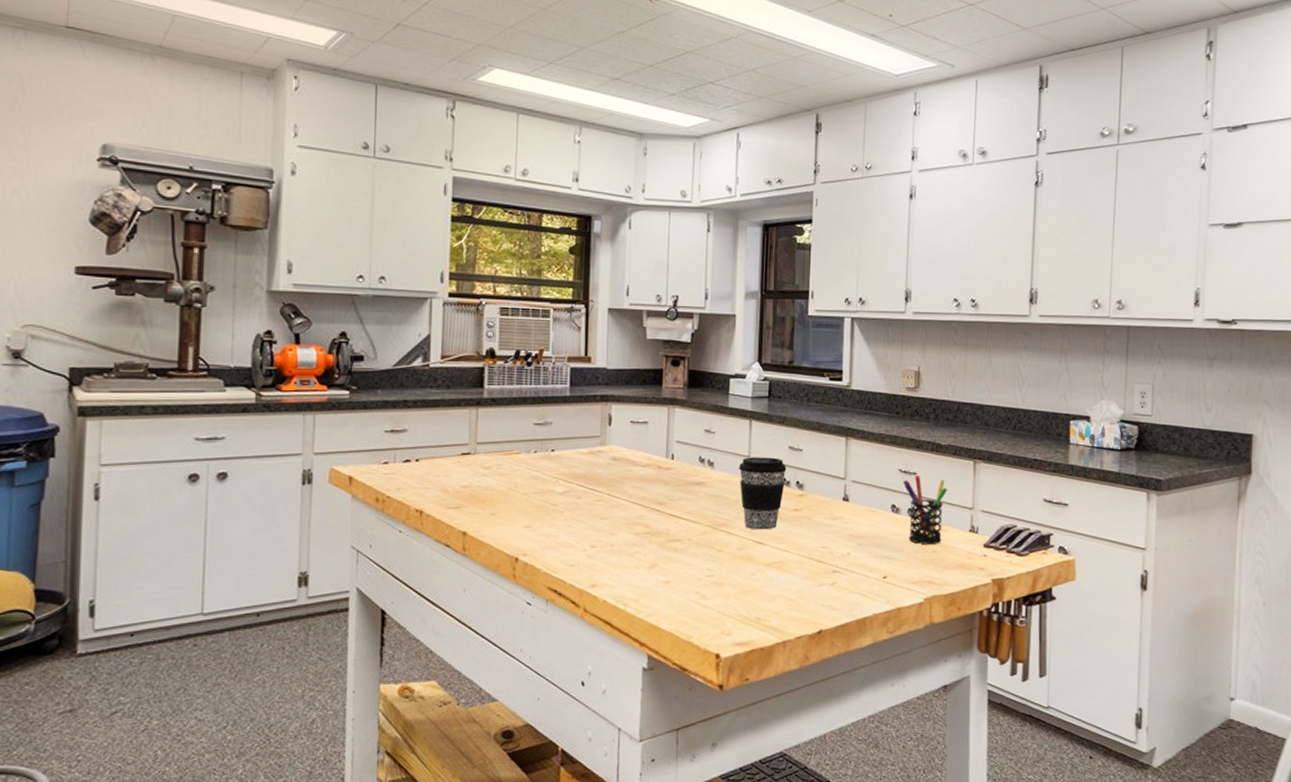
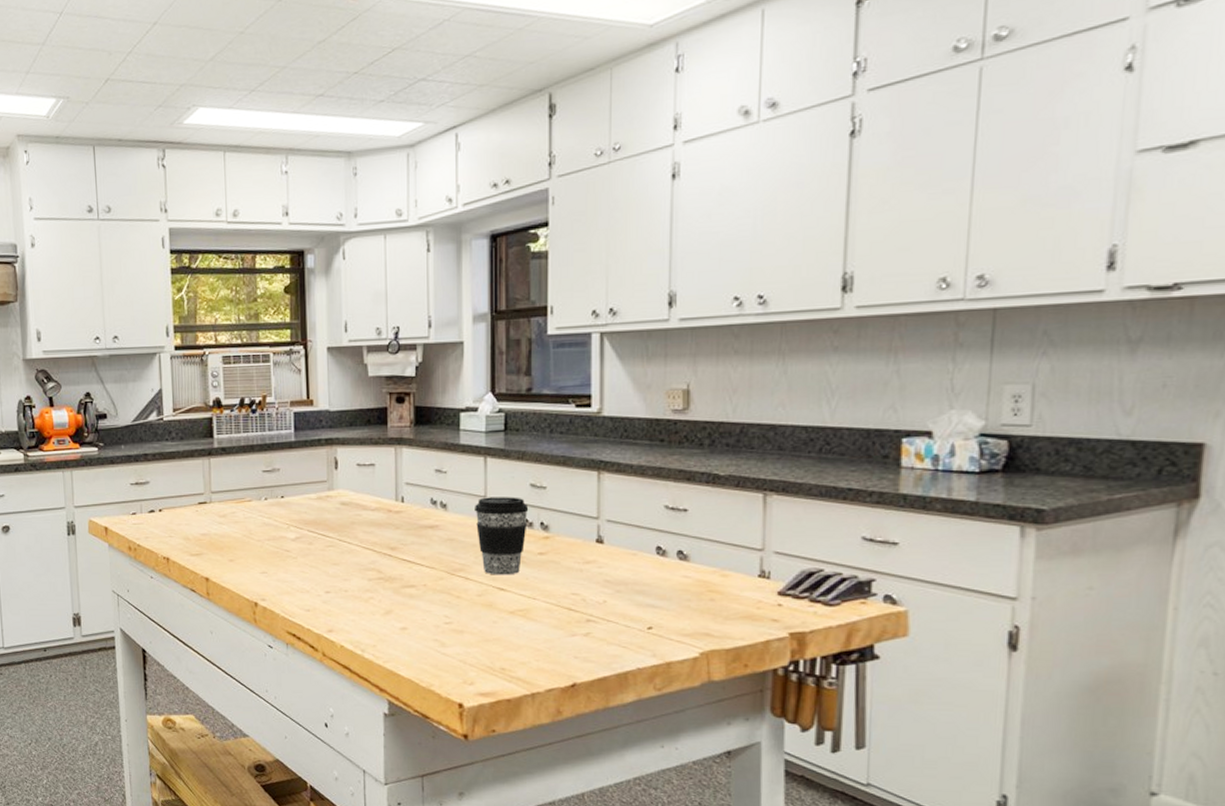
pen holder: present [902,476,948,544] -> none [669,512,729,591]

